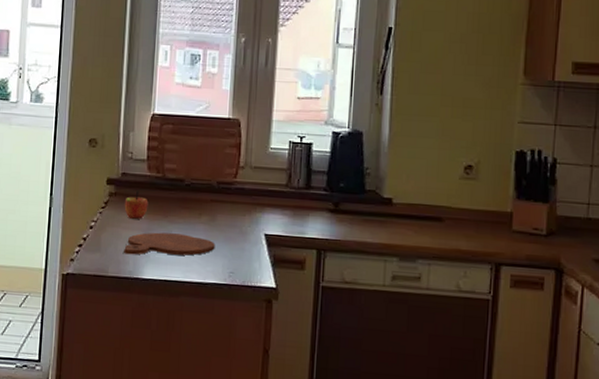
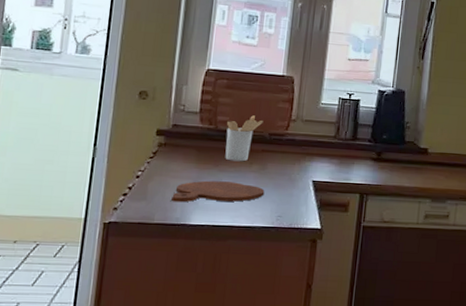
apple: present [124,190,149,219] -> none [174,141,199,168]
utensil holder: none [174,162,211,213] -> present [225,115,263,162]

